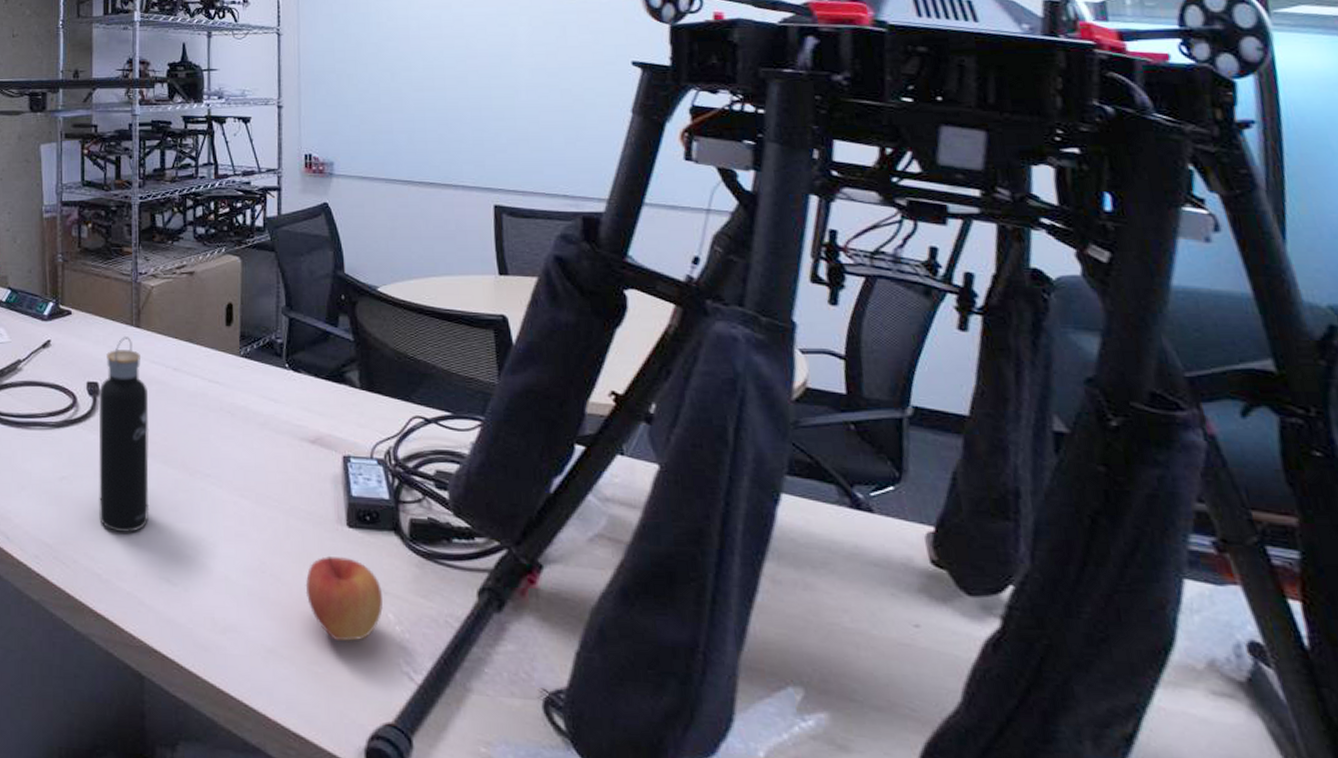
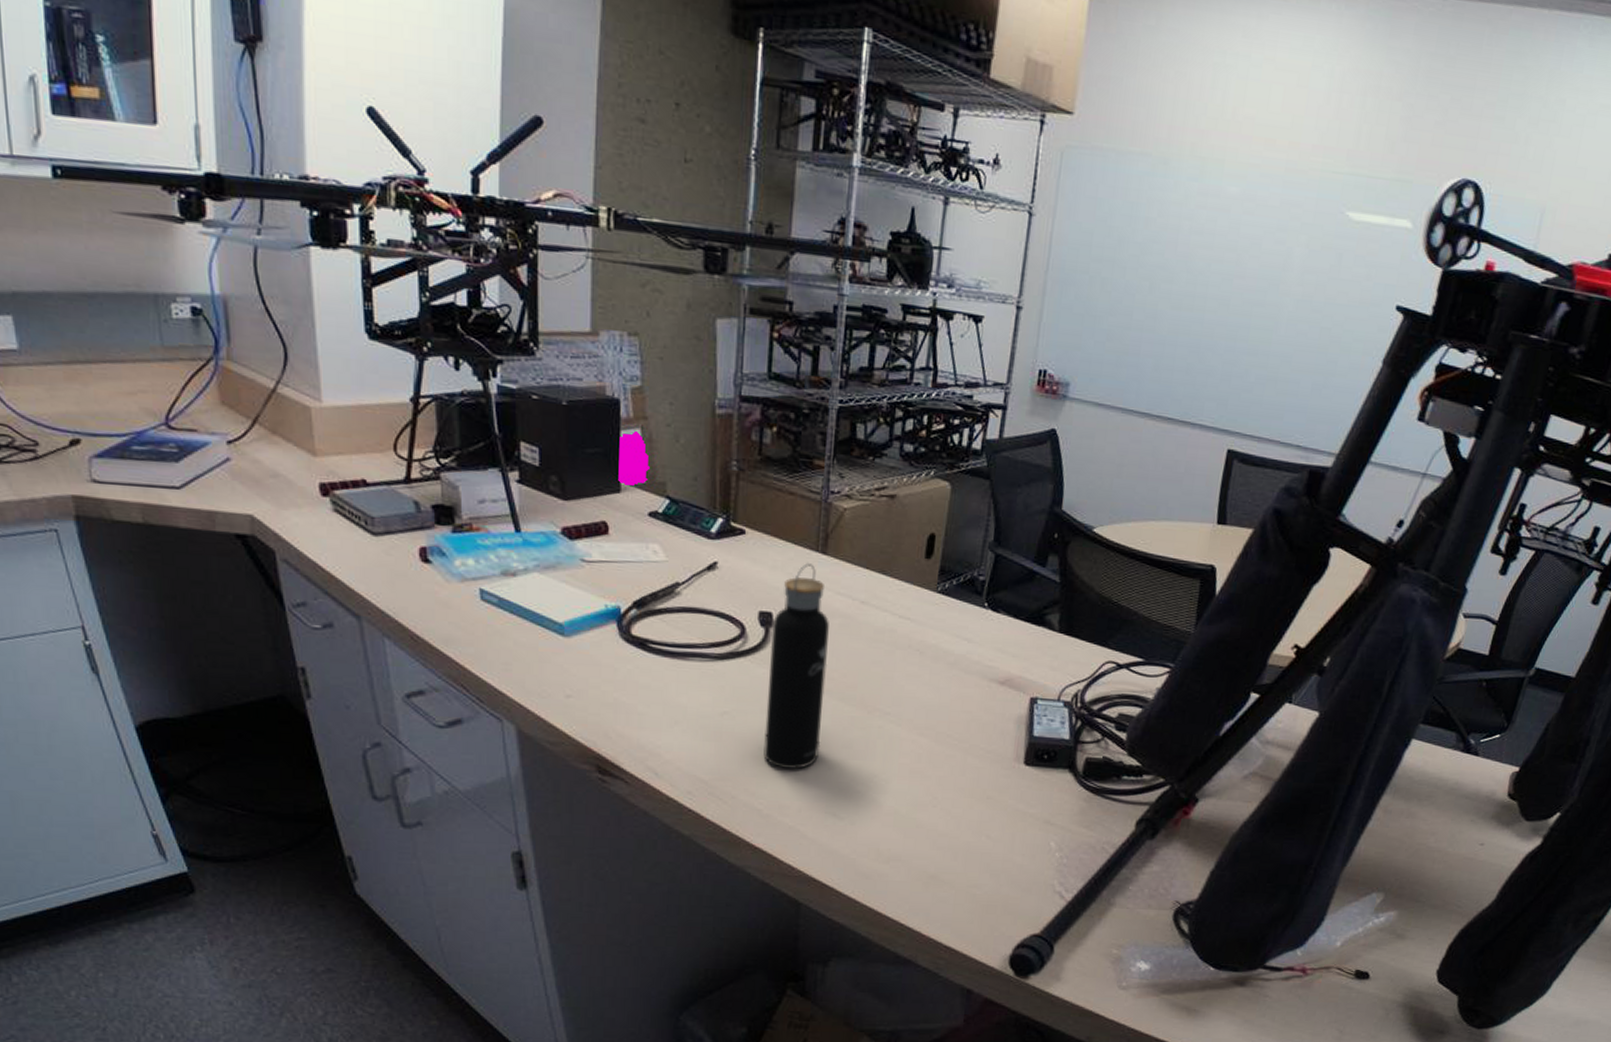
apple: present [305,556,383,642] -> none [974,792,1048,868]

